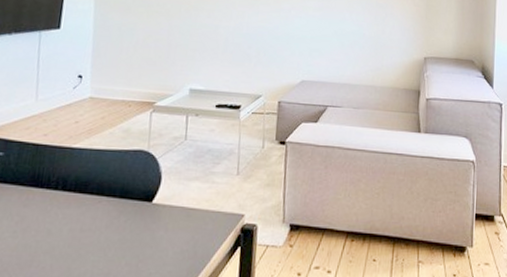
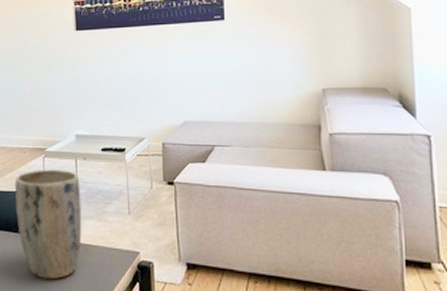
plant pot: none [111,124,189,249] -> present [14,168,82,280]

